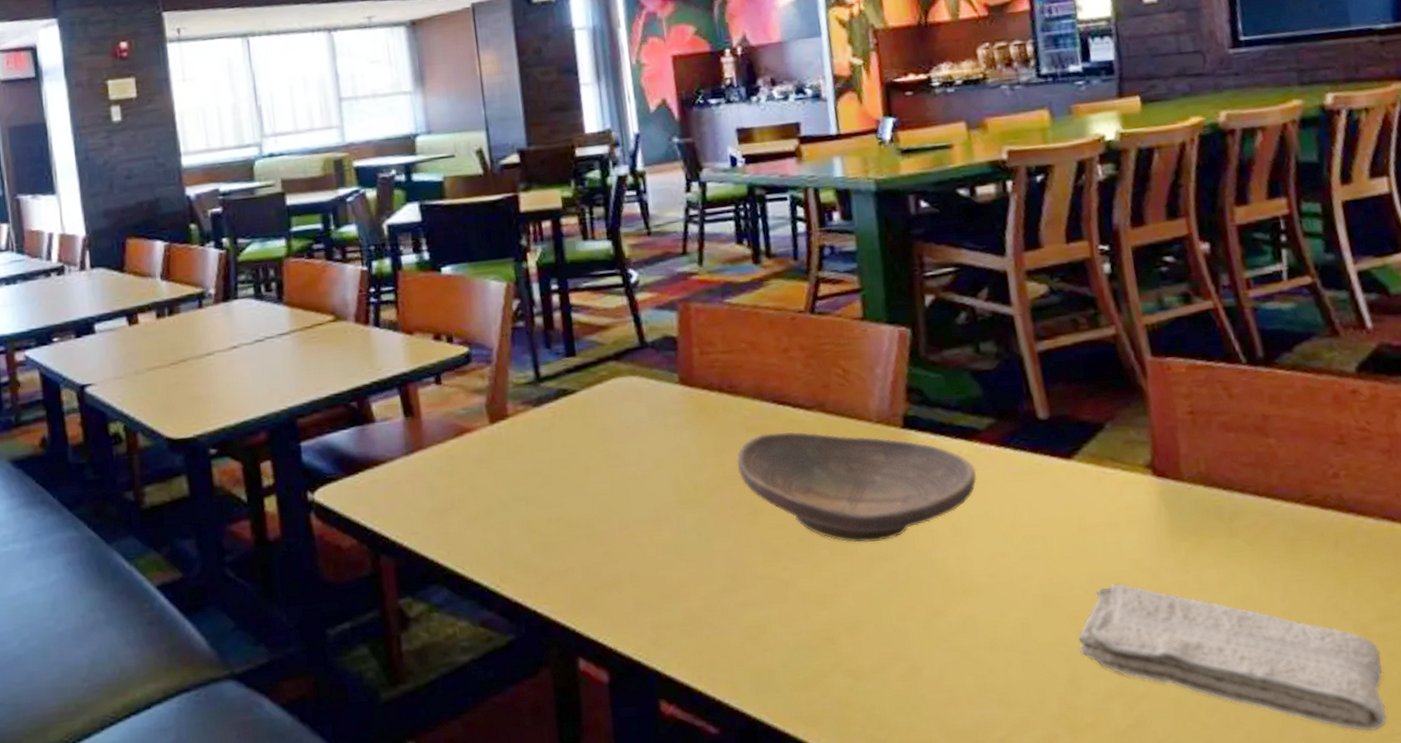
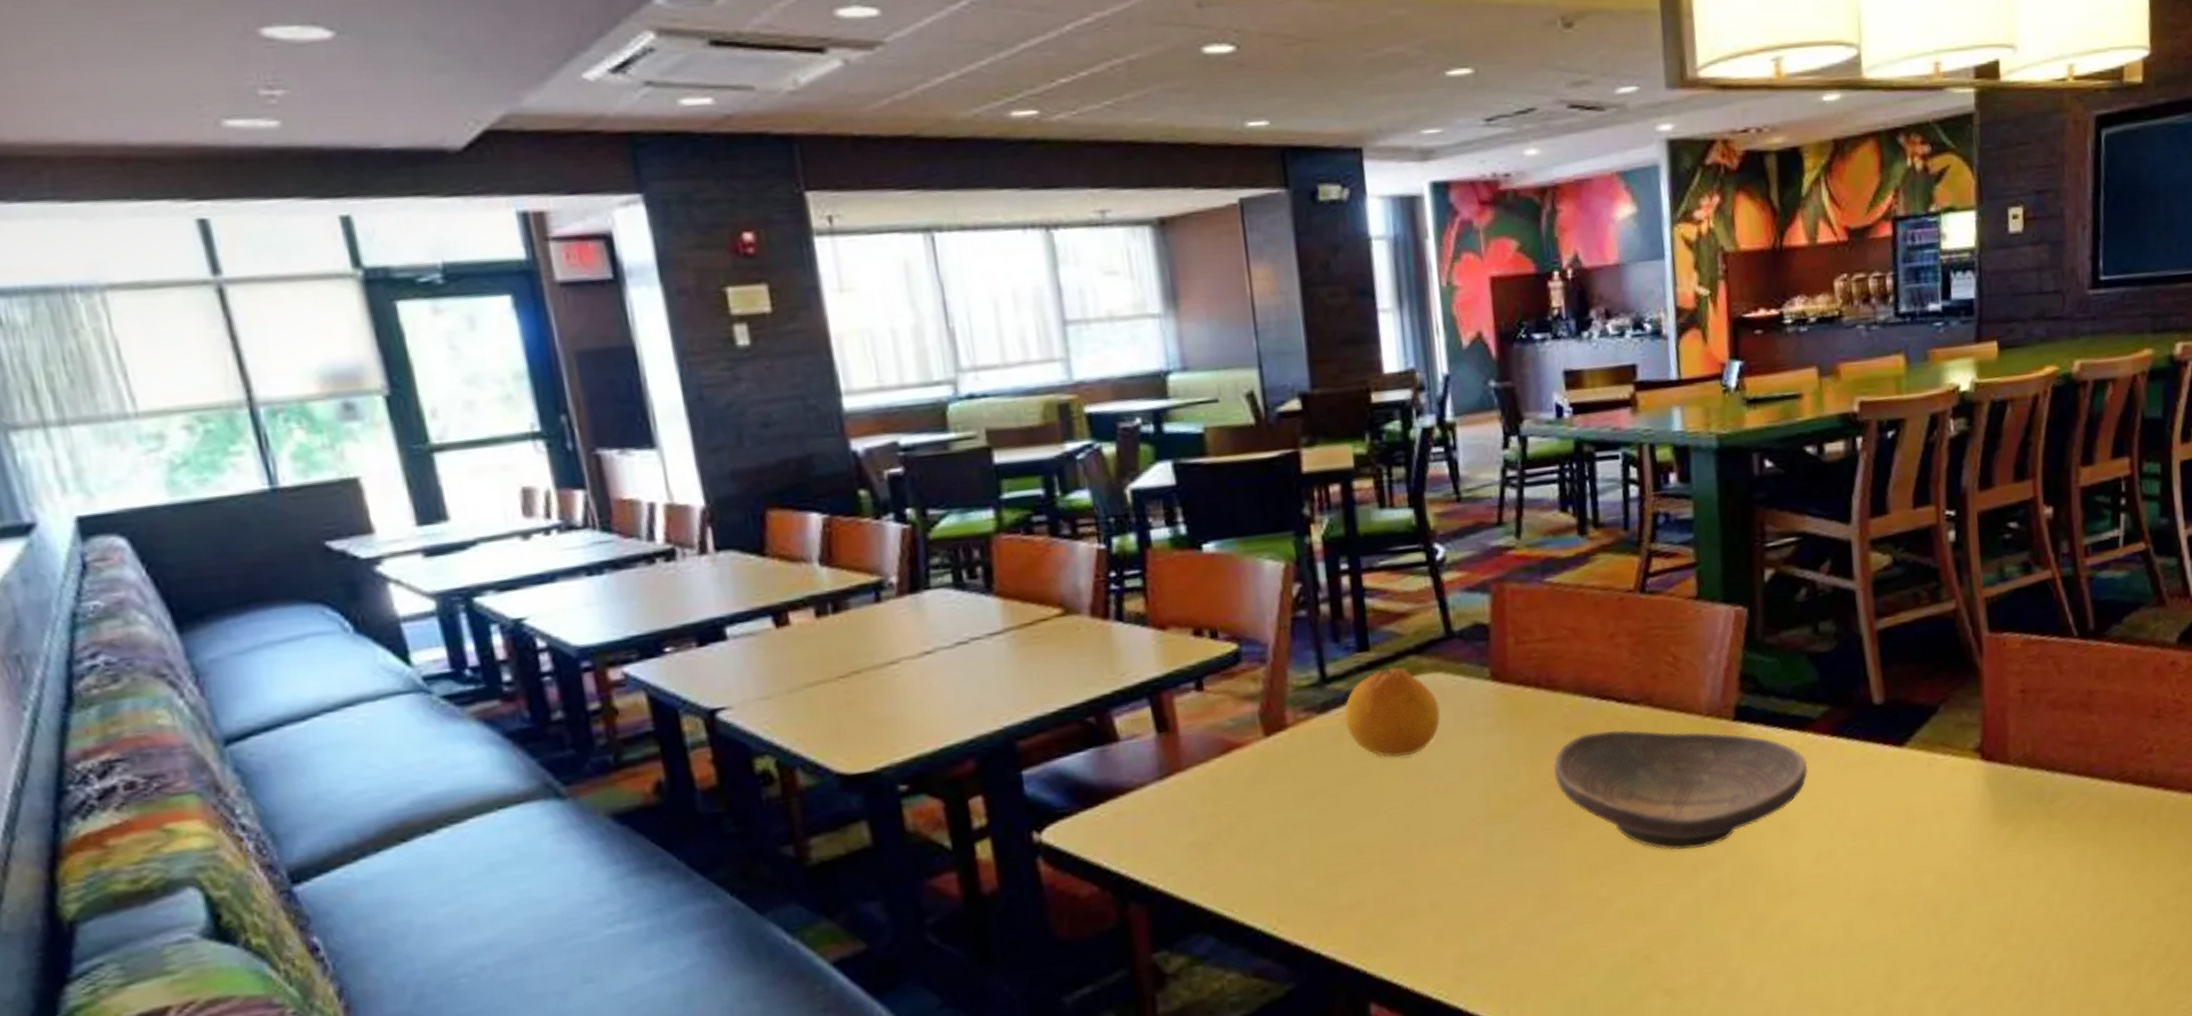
fruit: none [555,371,637,447] -> present [1344,667,1441,758]
washcloth: present [1078,584,1388,732] -> none [1898,875,2174,1004]

